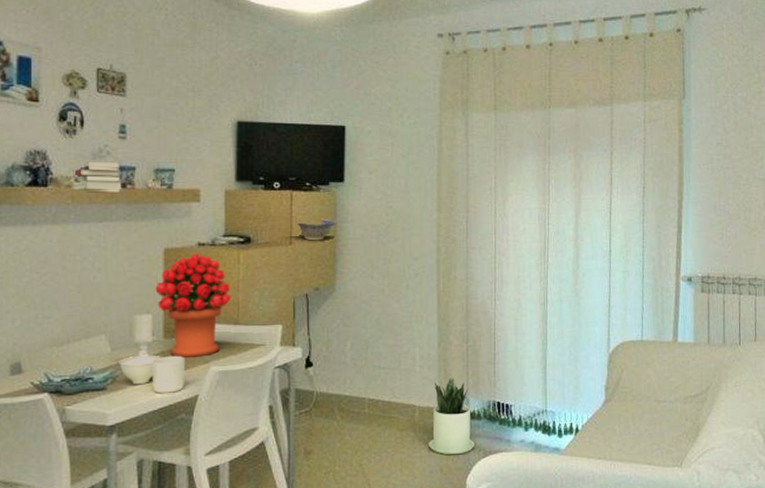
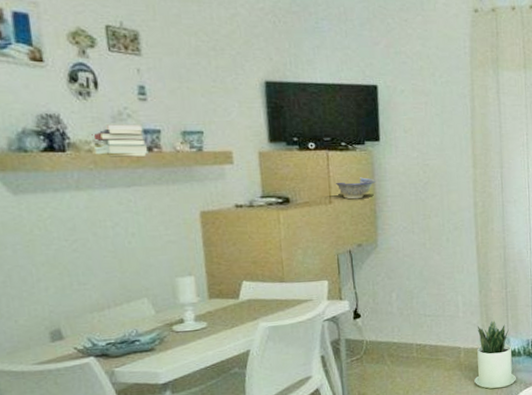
bowl: present [119,355,162,385] -> none [165,315,209,344]
mug: present [152,356,186,393] -> none [199,315,235,351]
bouquet: present [155,253,231,358] -> none [195,215,275,316]

